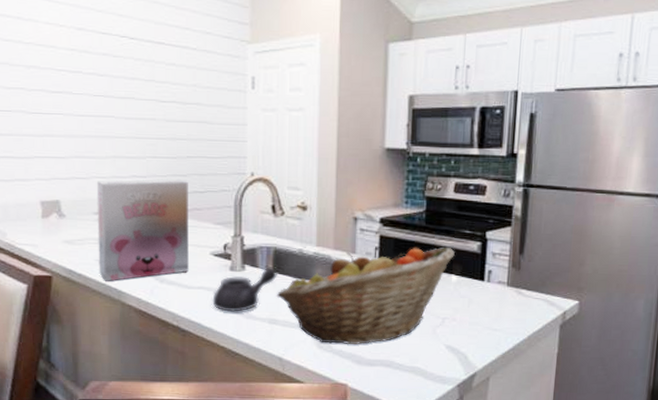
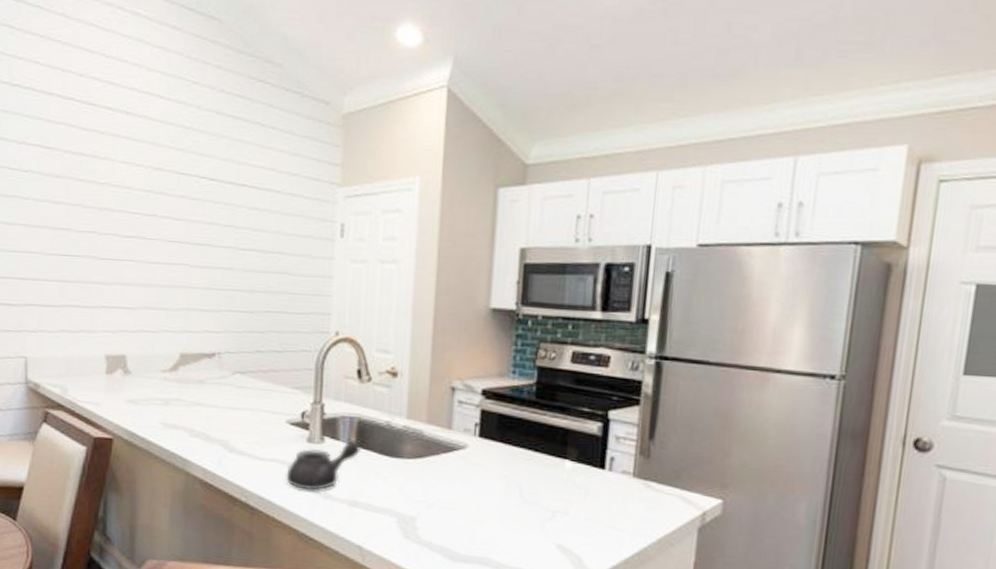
cereal box: present [96,179,189,281] -> none [163,334,265,448]
fruit basket: present [276,246,455,345] -> none [358,426,570,537]

